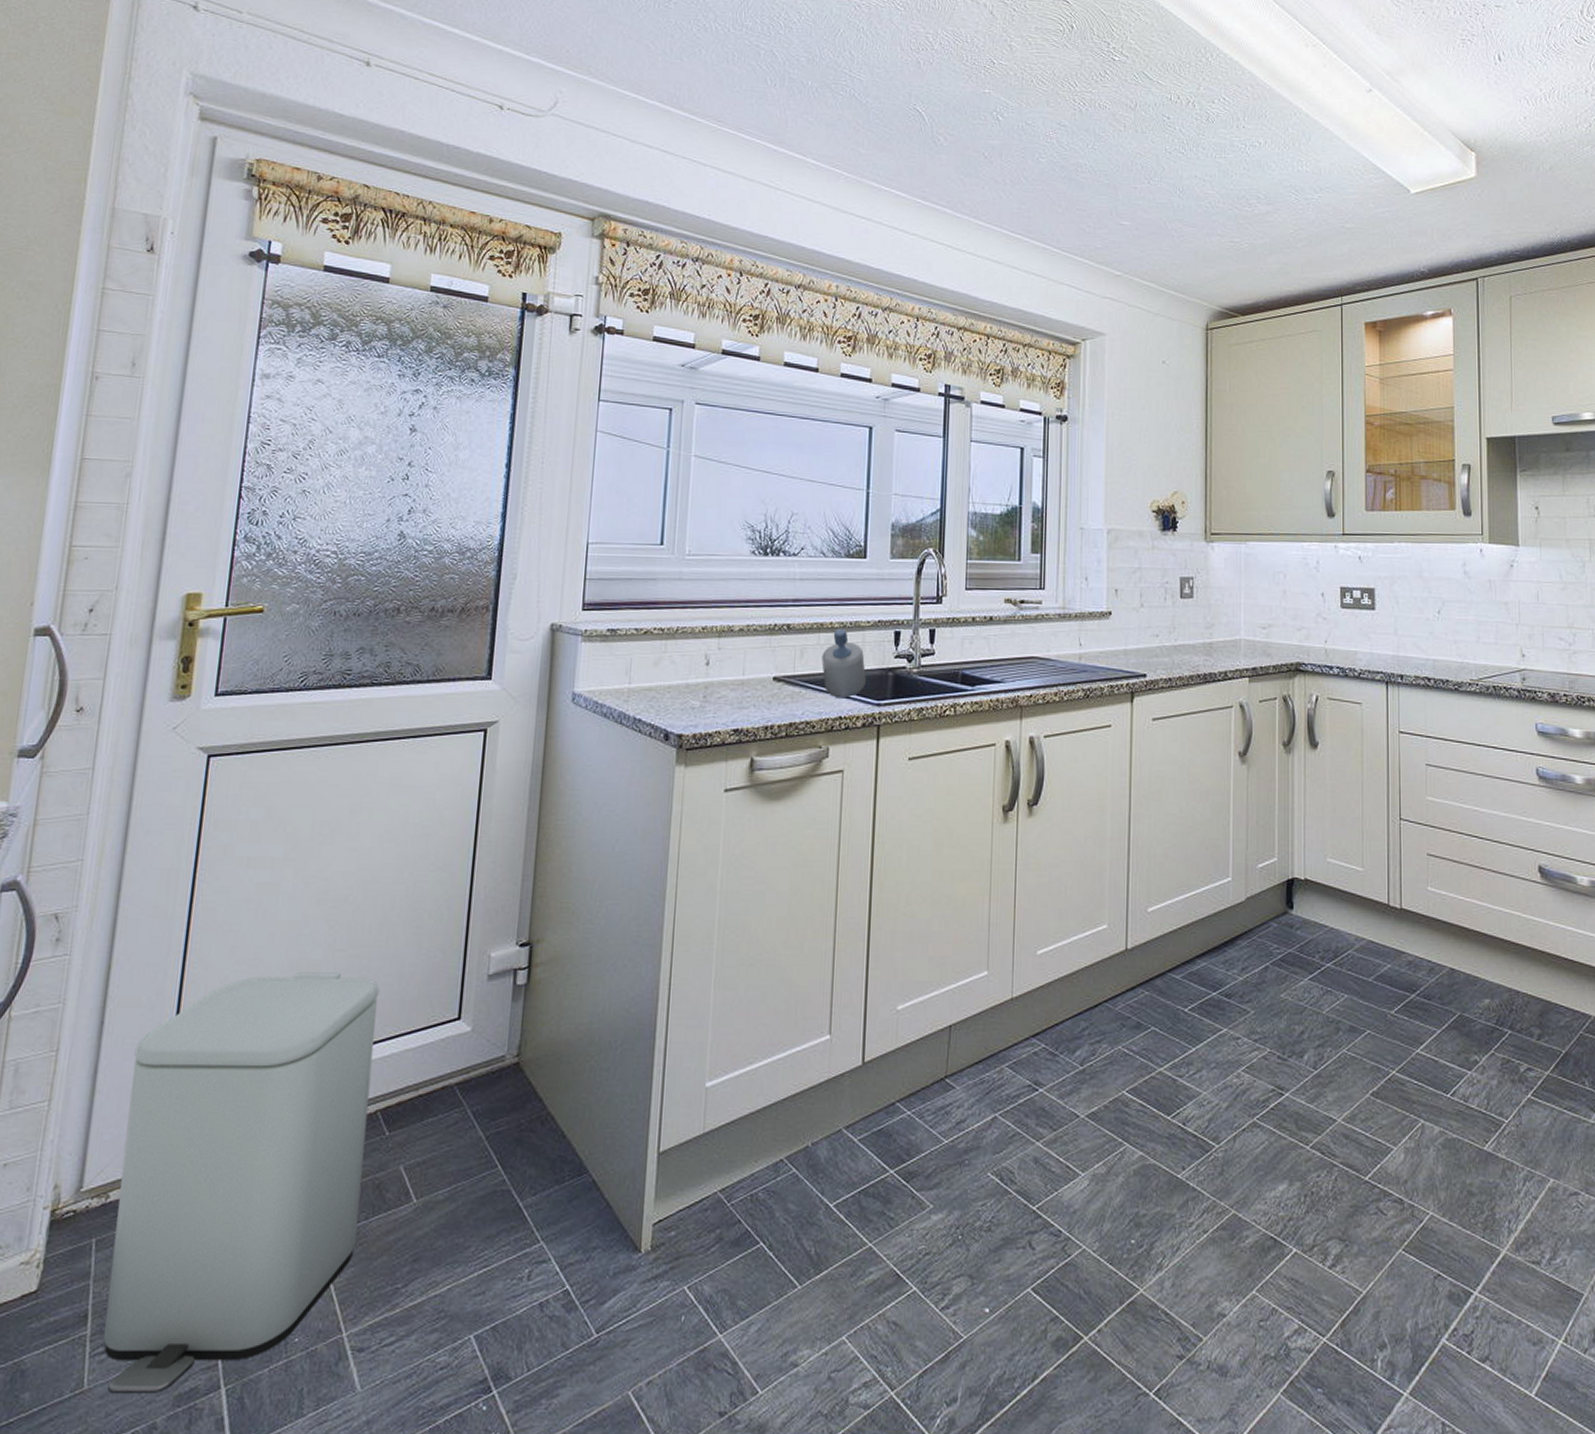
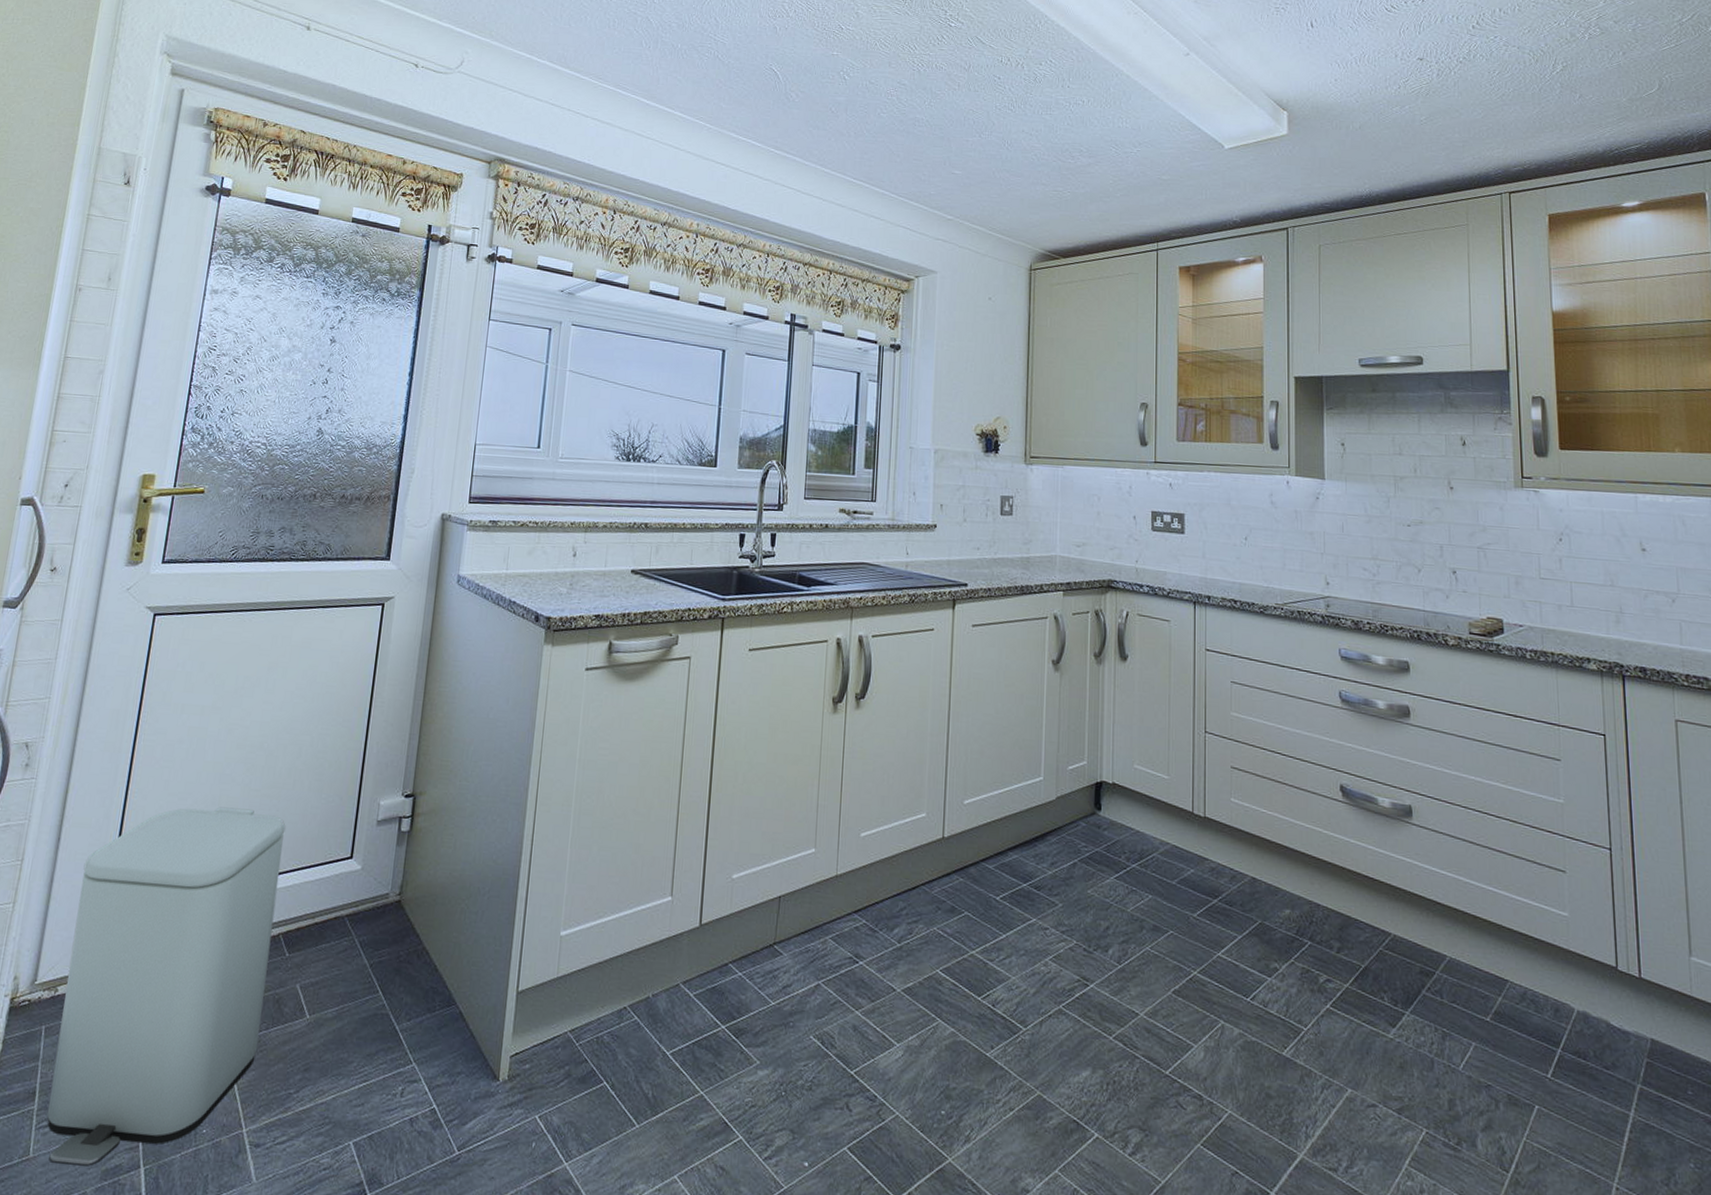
soap dispenser: present [821,628,867,699] -> none [674,528,714,592]

